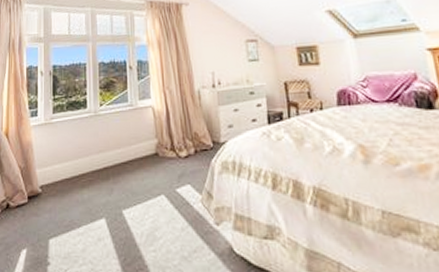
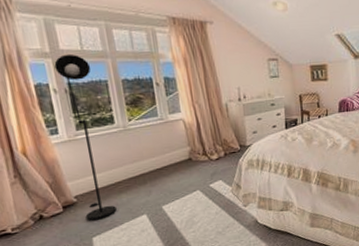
floor lamp: none [45,38,76,218] -> present [54,53,117,221]

